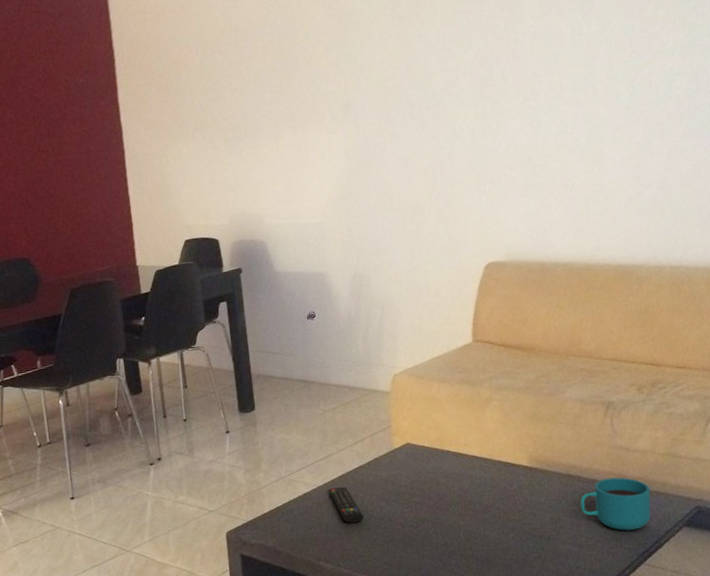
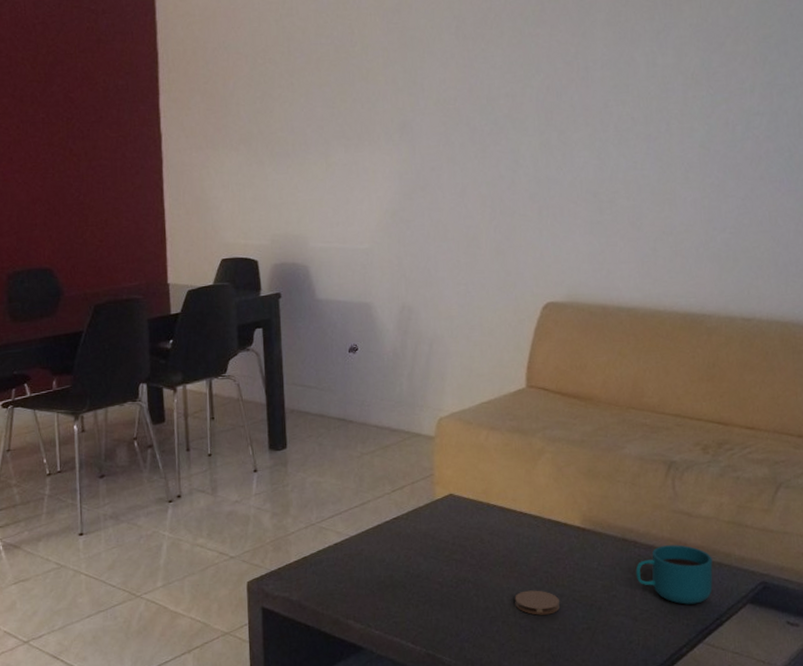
remote control: present [328,486,364,523] -> none [361,538,399,579]
coaster: none [470,525,512,548] -> present [515,590,560,615]

